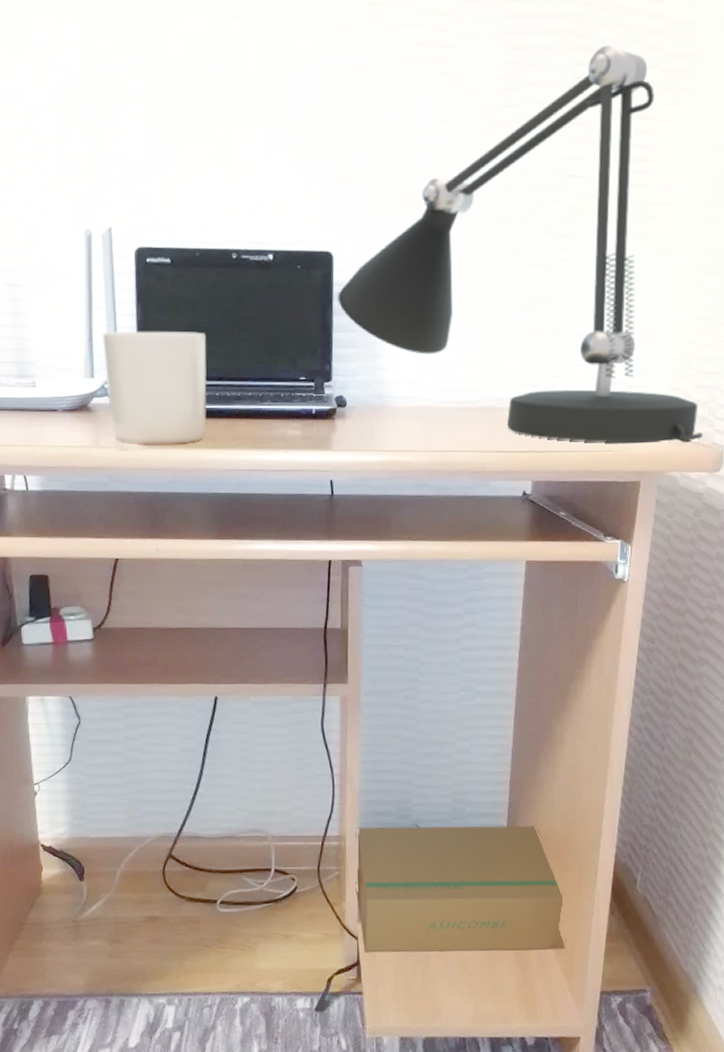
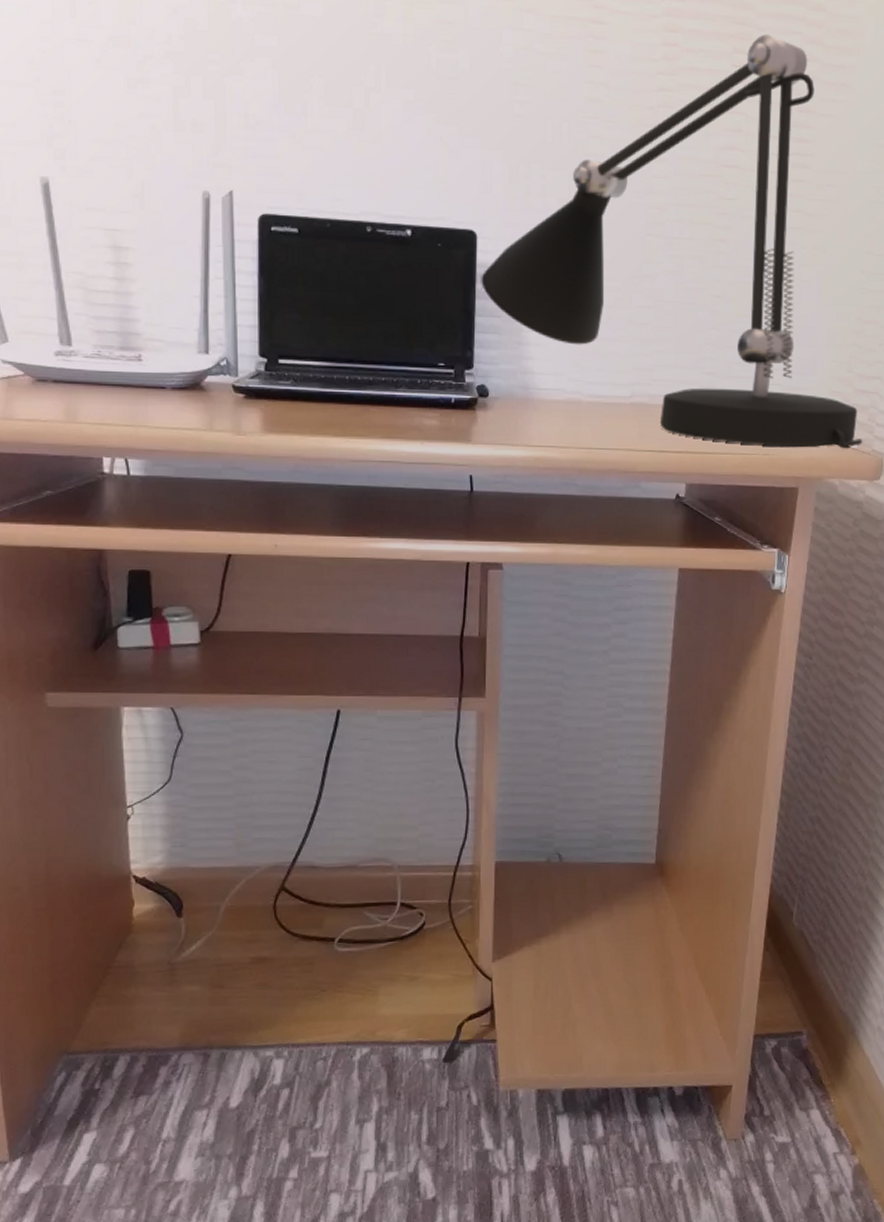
mug: present [103,331,207,444] -> none [220,304,337,430]
box: present [356,825,566,953] -> none [490,854,718,995]

